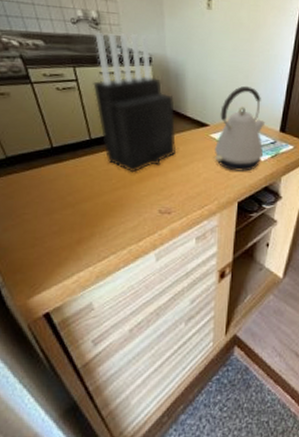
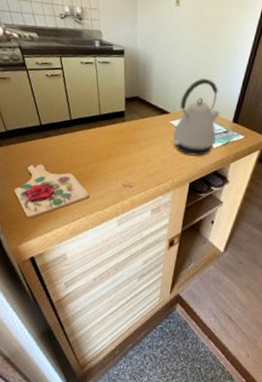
cutting board: none [19,194,118,264] -> present [14,163,89,219]
knife block: present [93,33,177,173] -> none [74,27,142,151]

